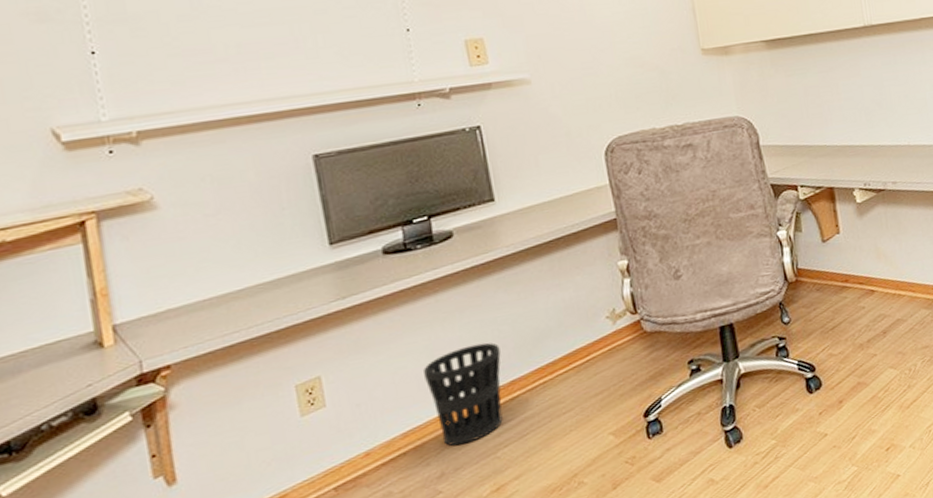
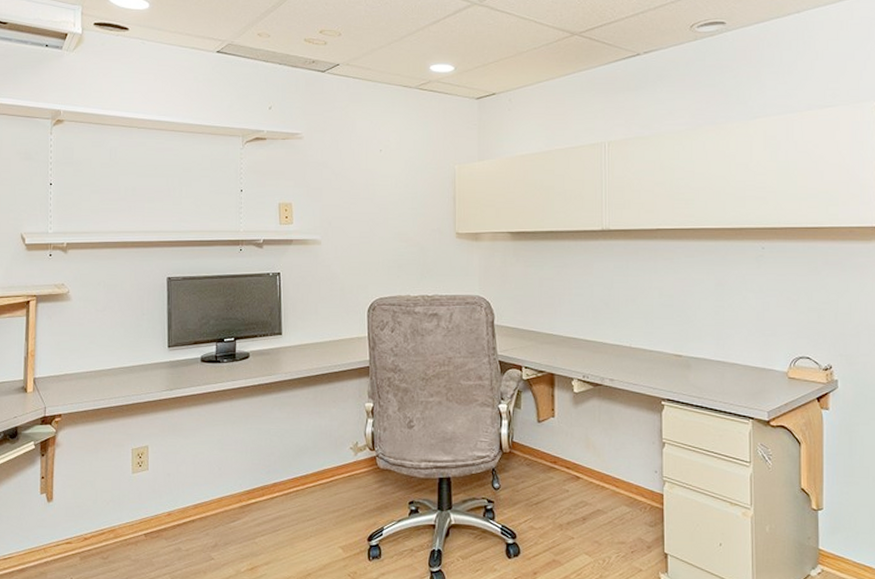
wastebasket: present [423,342,503,446] -> none [215,447,269,525]

